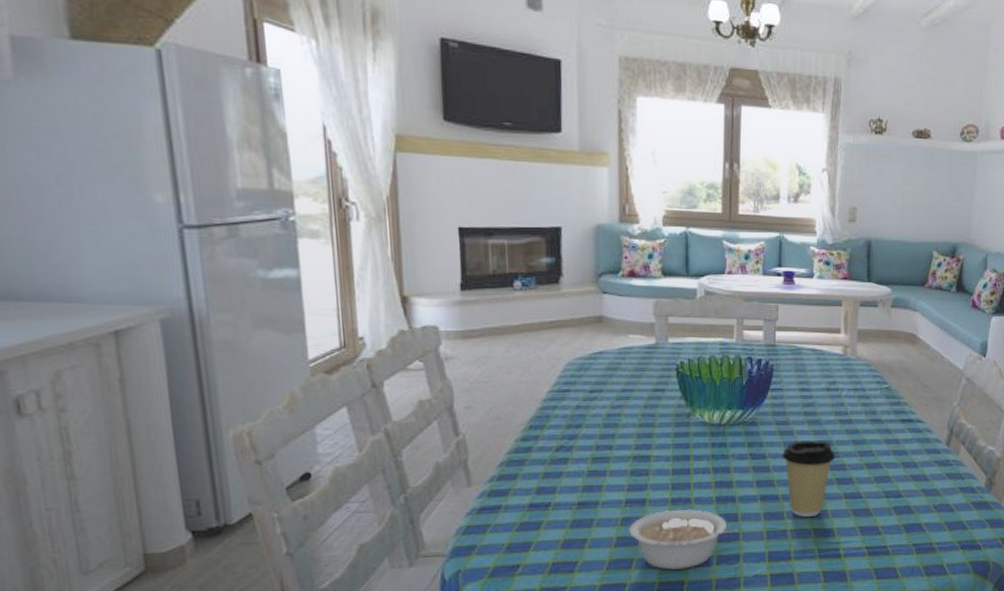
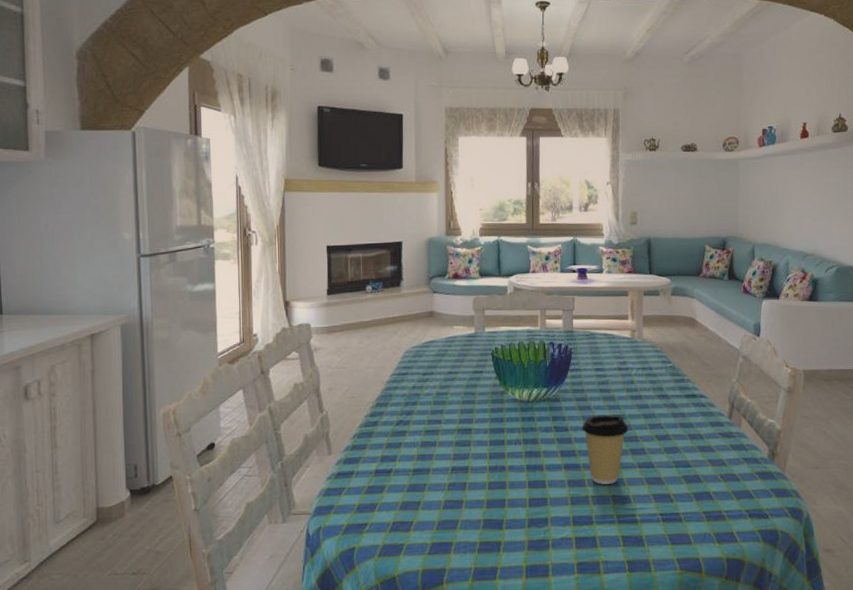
legume: present [629,508,739,570] -> none [455,475,547,531]

